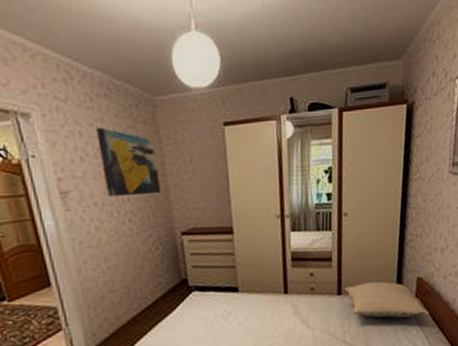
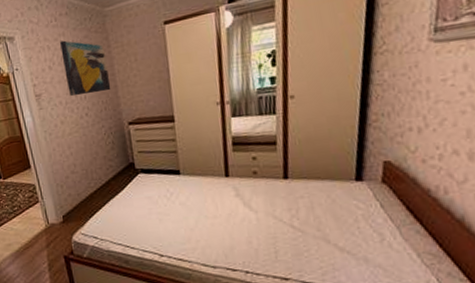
pillow: present [344,281,430,318] -> none [290,165,402,205]

